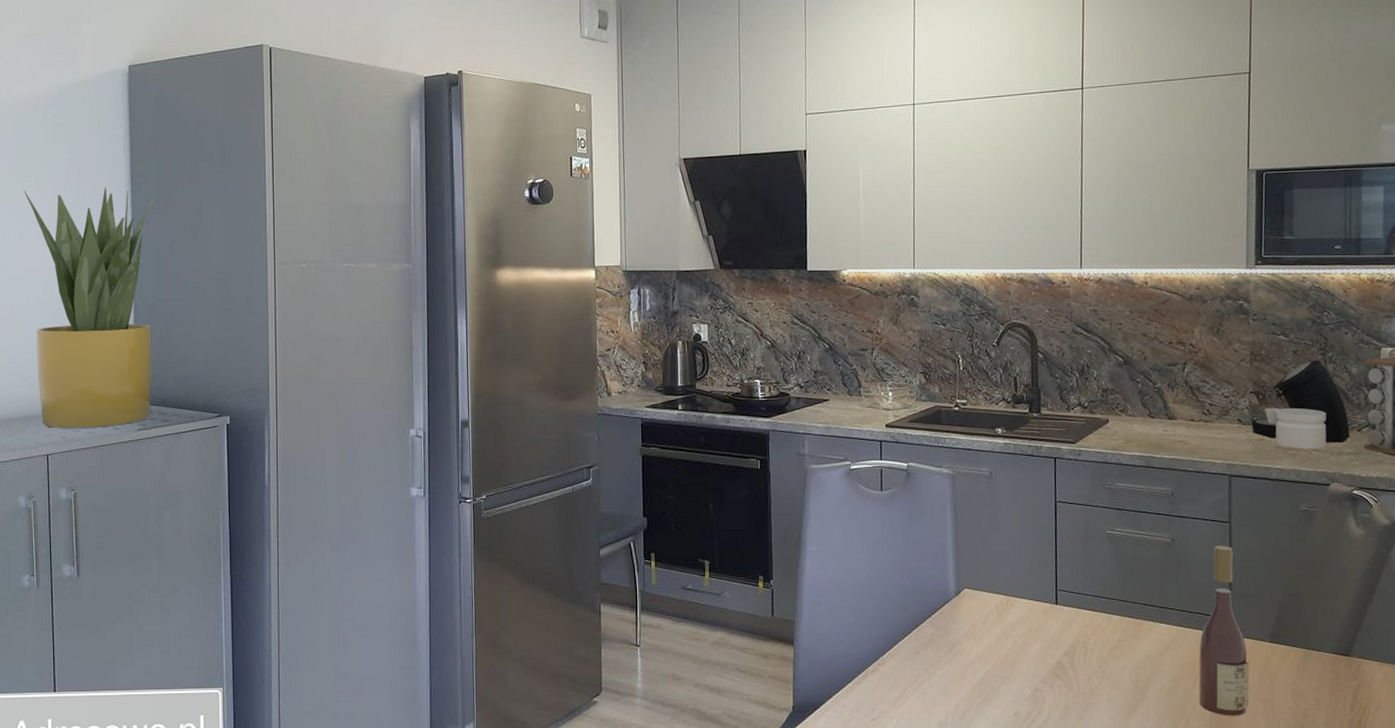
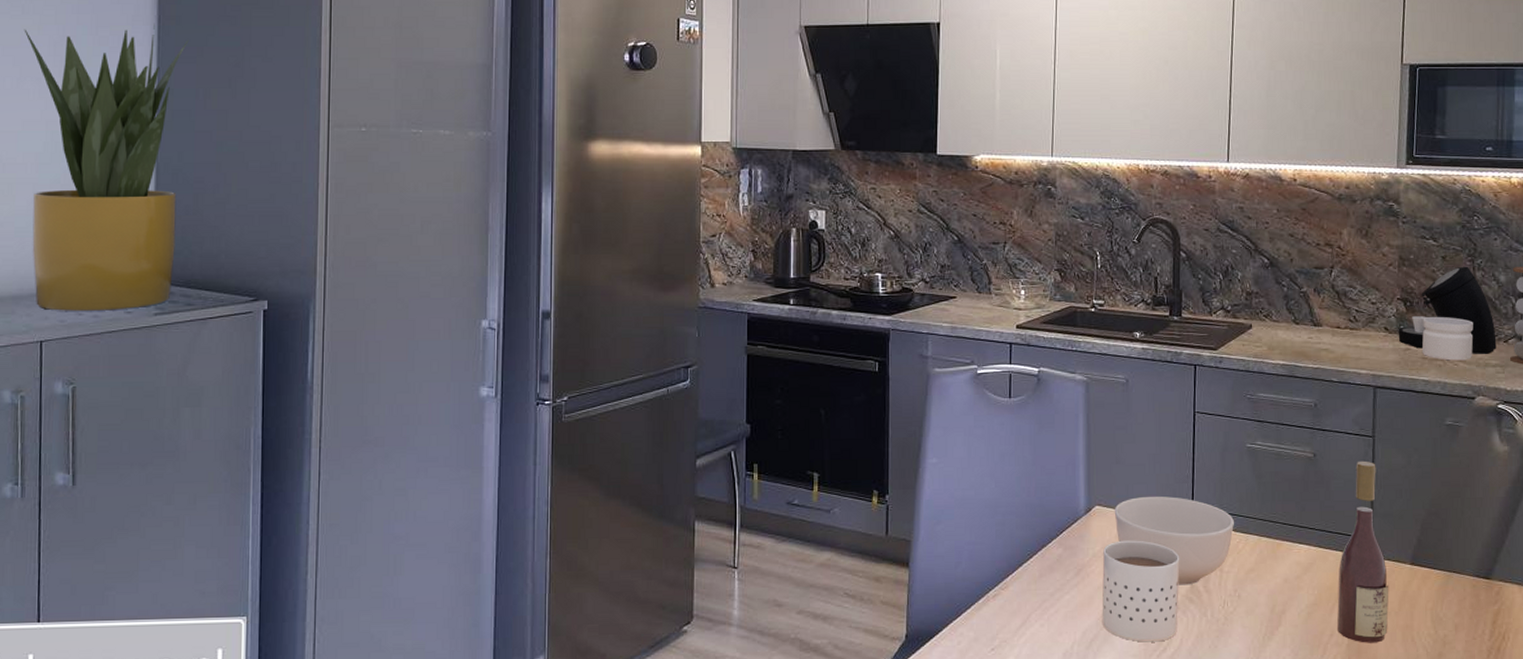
mug: none [972,620,1046,714] -> present [1101,540,1180,643]
bowl: none [982,579,1098,662] -> present [1114,496,1235,585]

